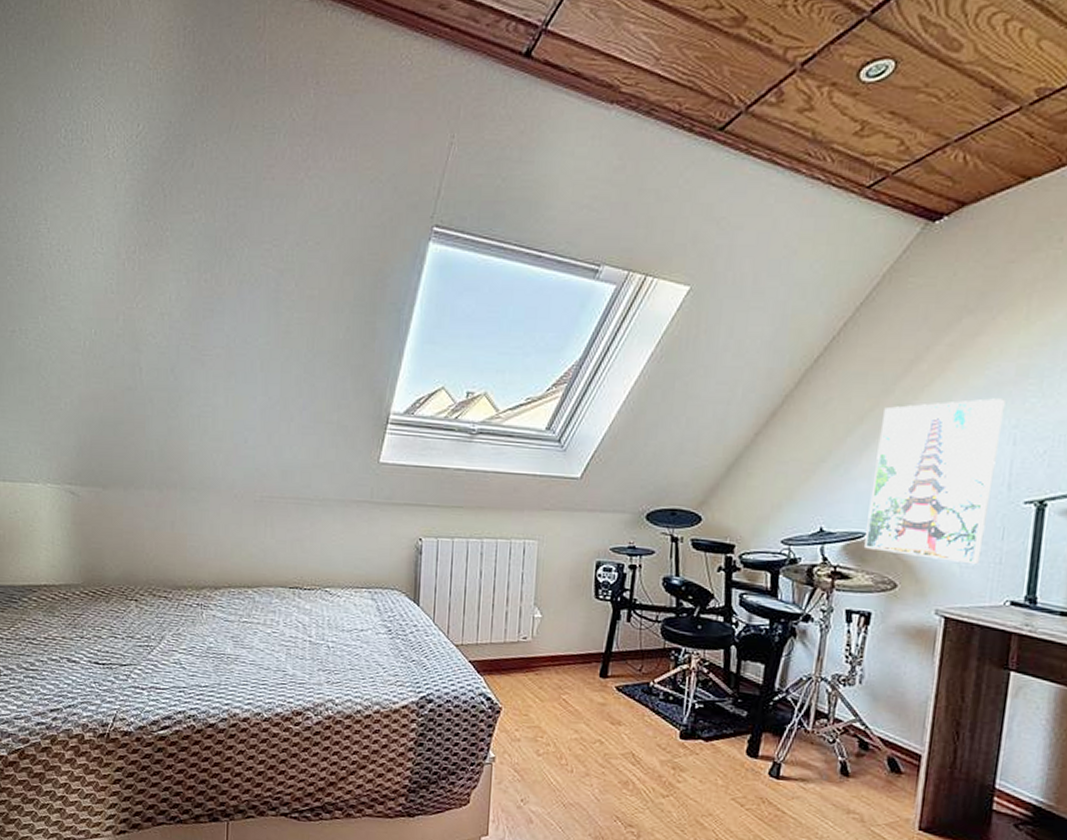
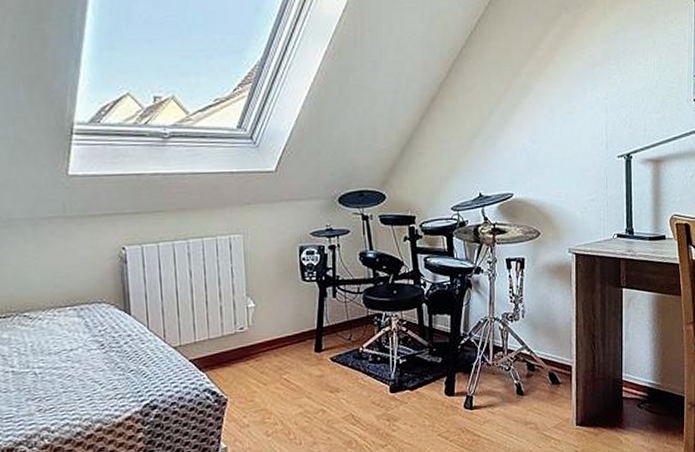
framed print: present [865,398,1006,565] -> none [513,77,597,210]

